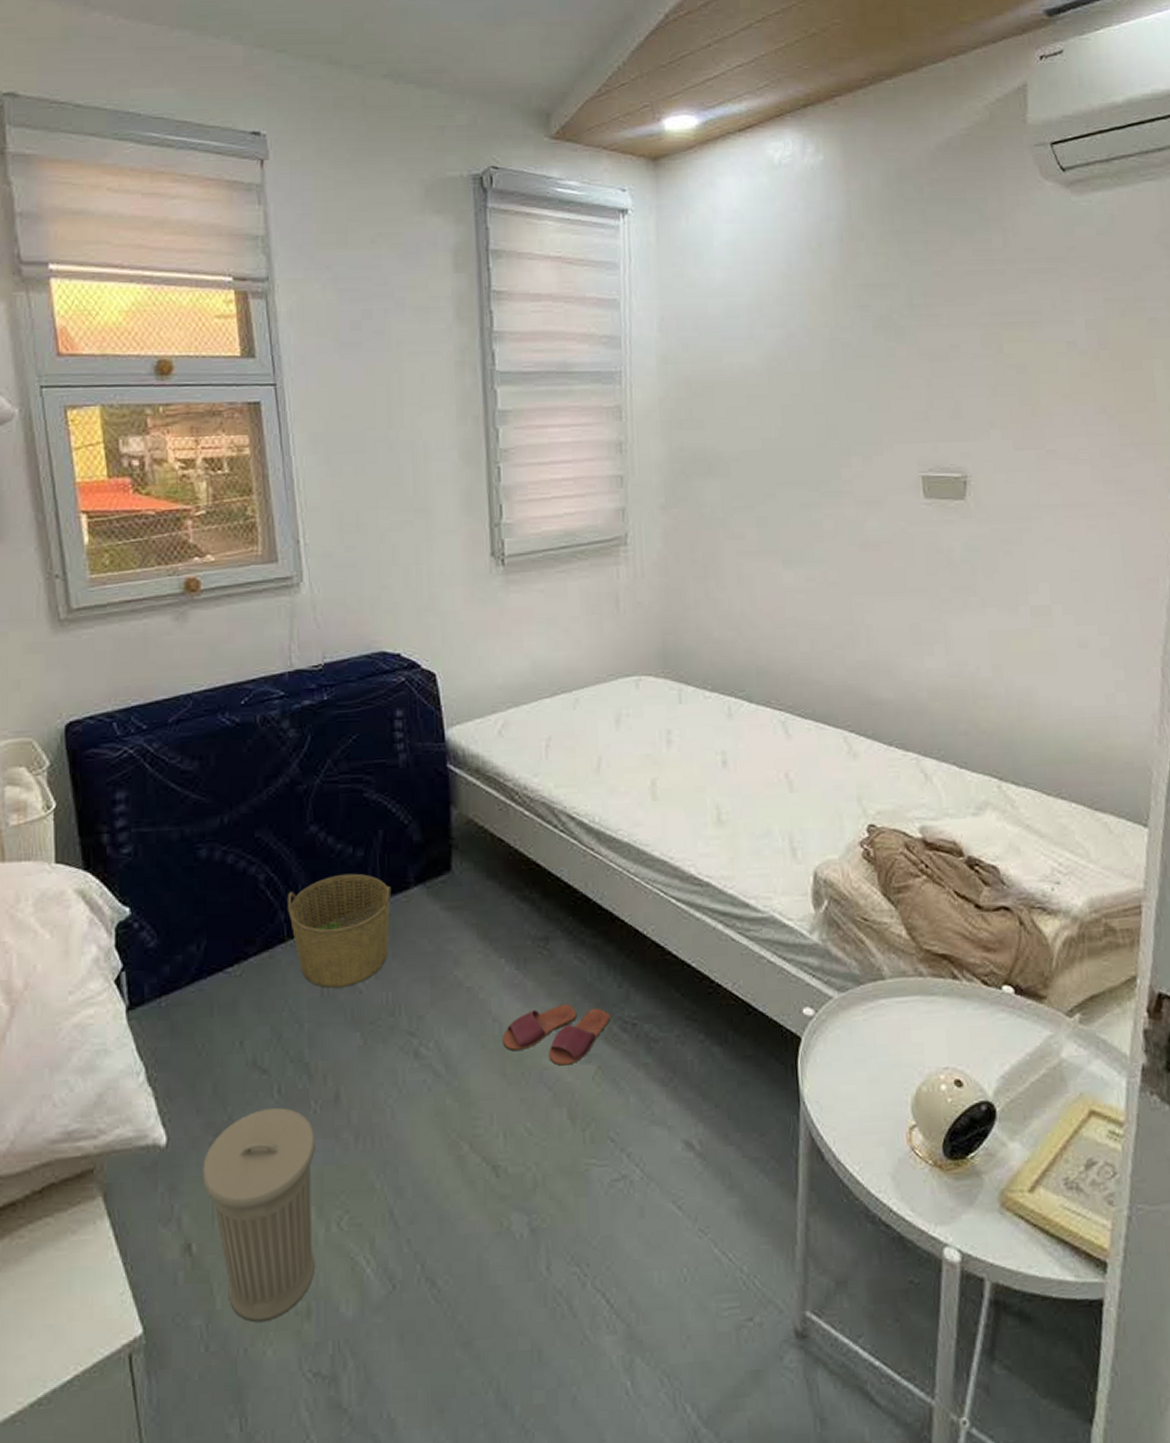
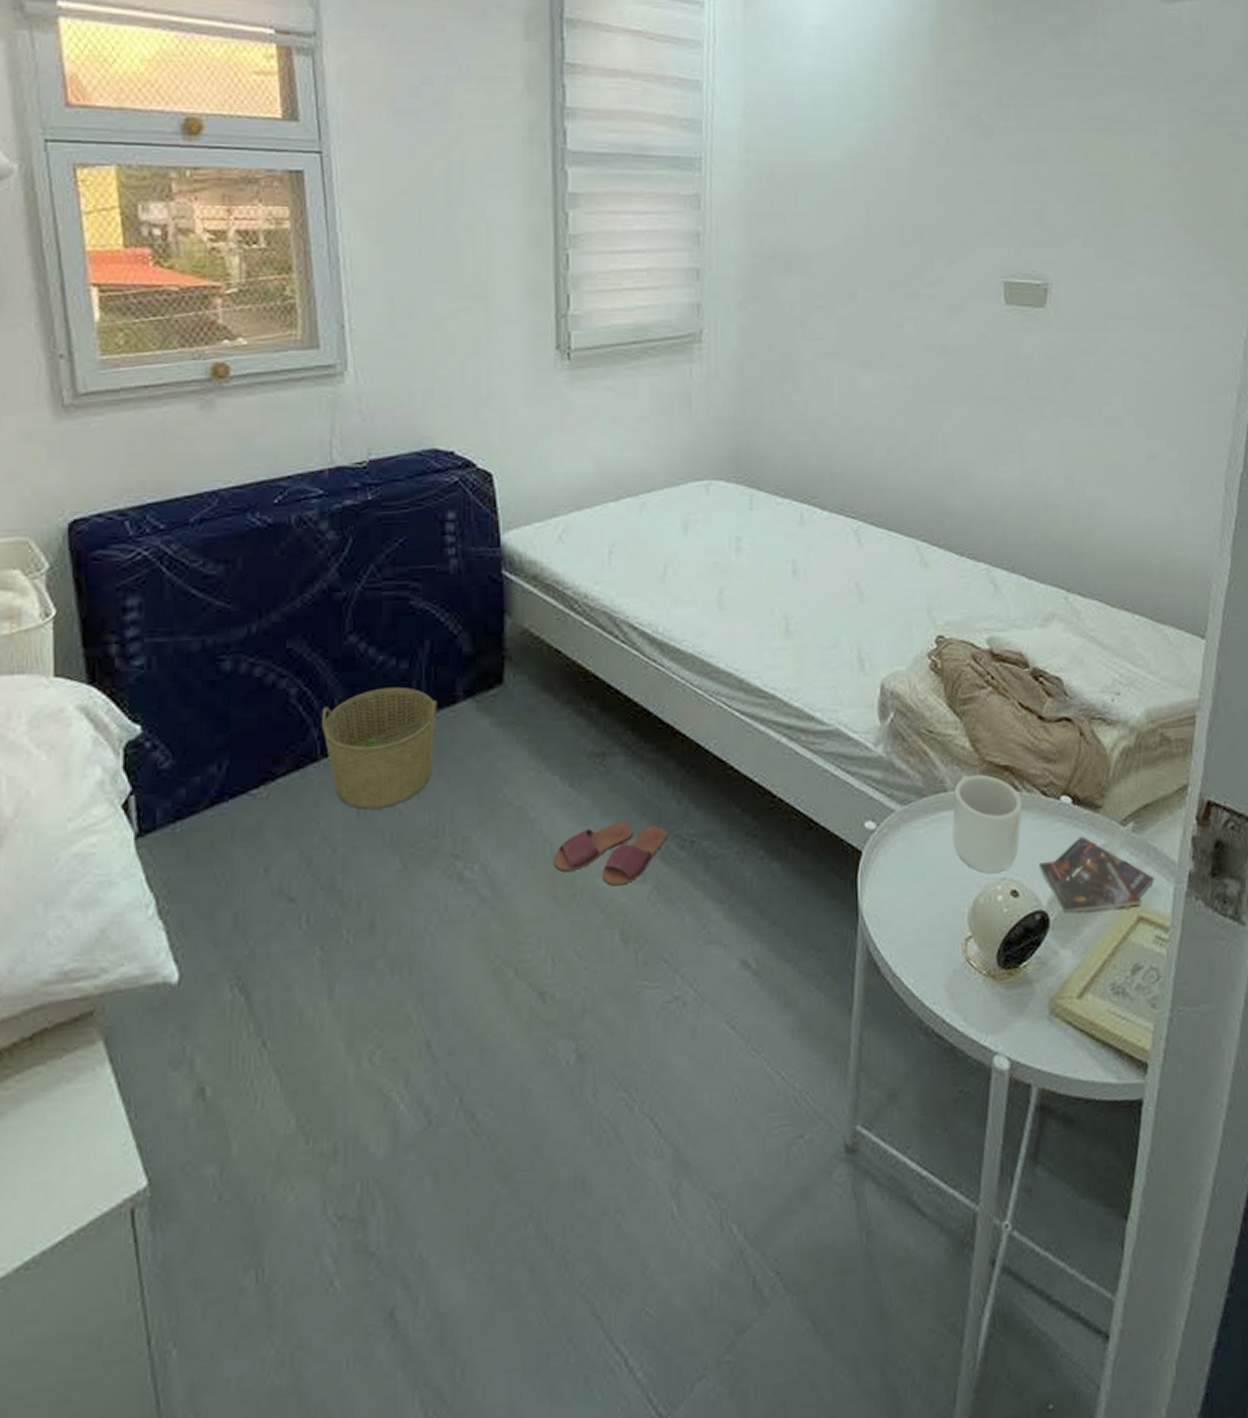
trash bin: present [203,1107,315,1323] -> none [219,938,346,1167]
mug: none [891,963,963,1063] -> present [952,774,1023,874]
booklet: none [983,1026,1106,1106] -> present [1039,836,1155,914]

